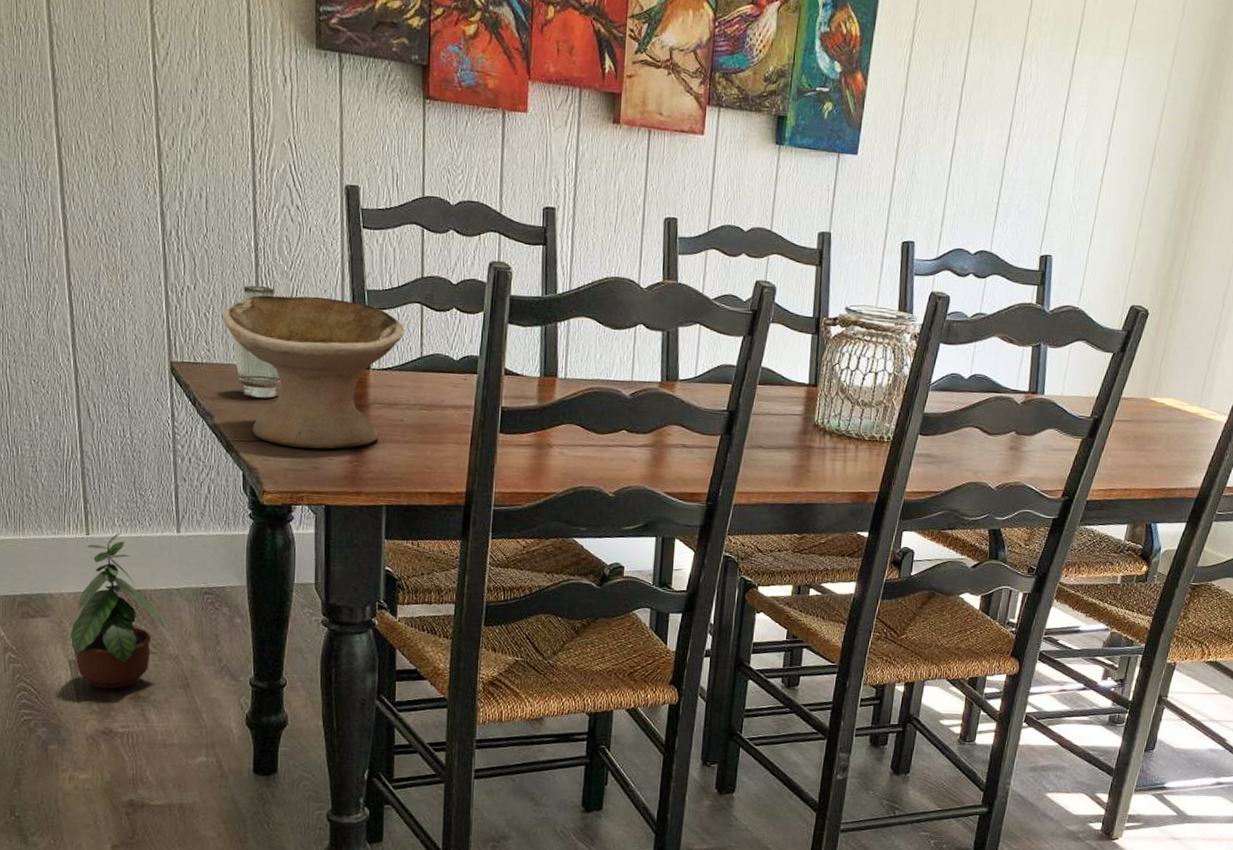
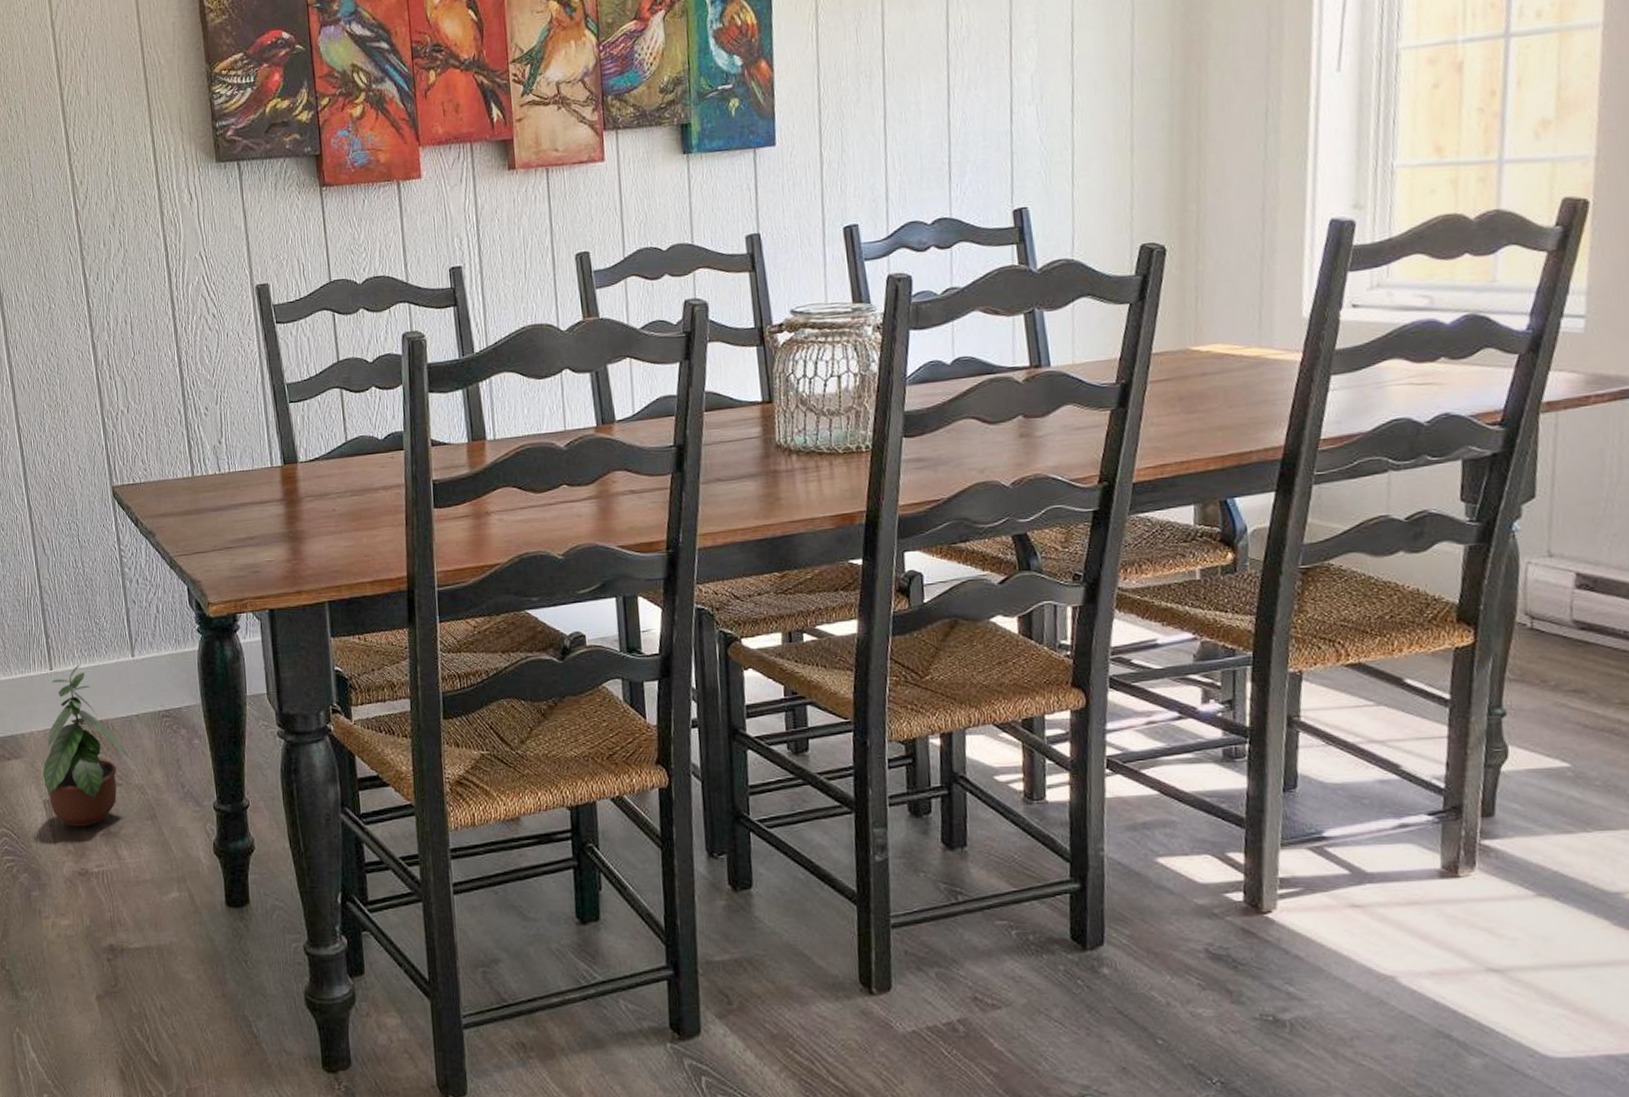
bowl: present [223,295,404,449] -> none [155,397,327,554]
vase: present [233,285,282,398] -> none [166,398,216,510]

